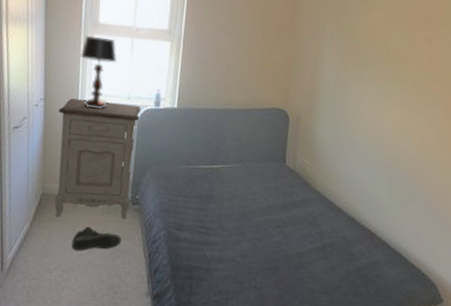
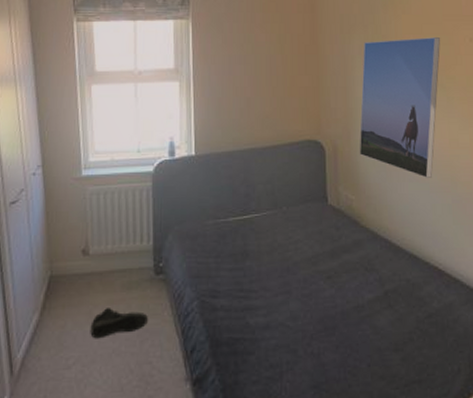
nightstand: present [54,98,141,219] -> none [60,158,154,302]
table lamp: present [81,36,118,109] -> none [79,86,121,169]
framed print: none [318,29,402,155] -> present [359,37,440,178]

